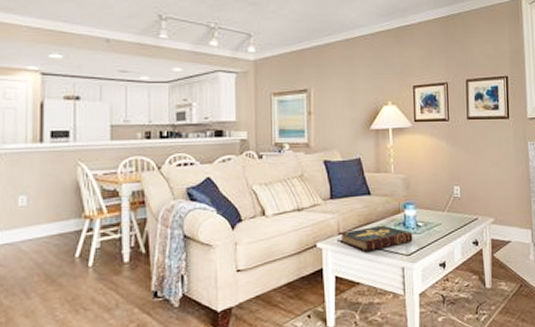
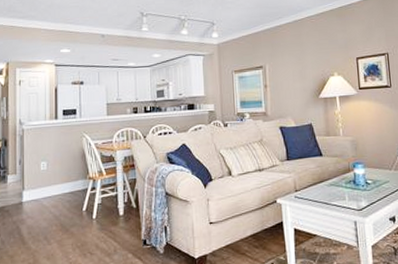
book: present [339,225,413,252] -> none [296,183,363,207]

